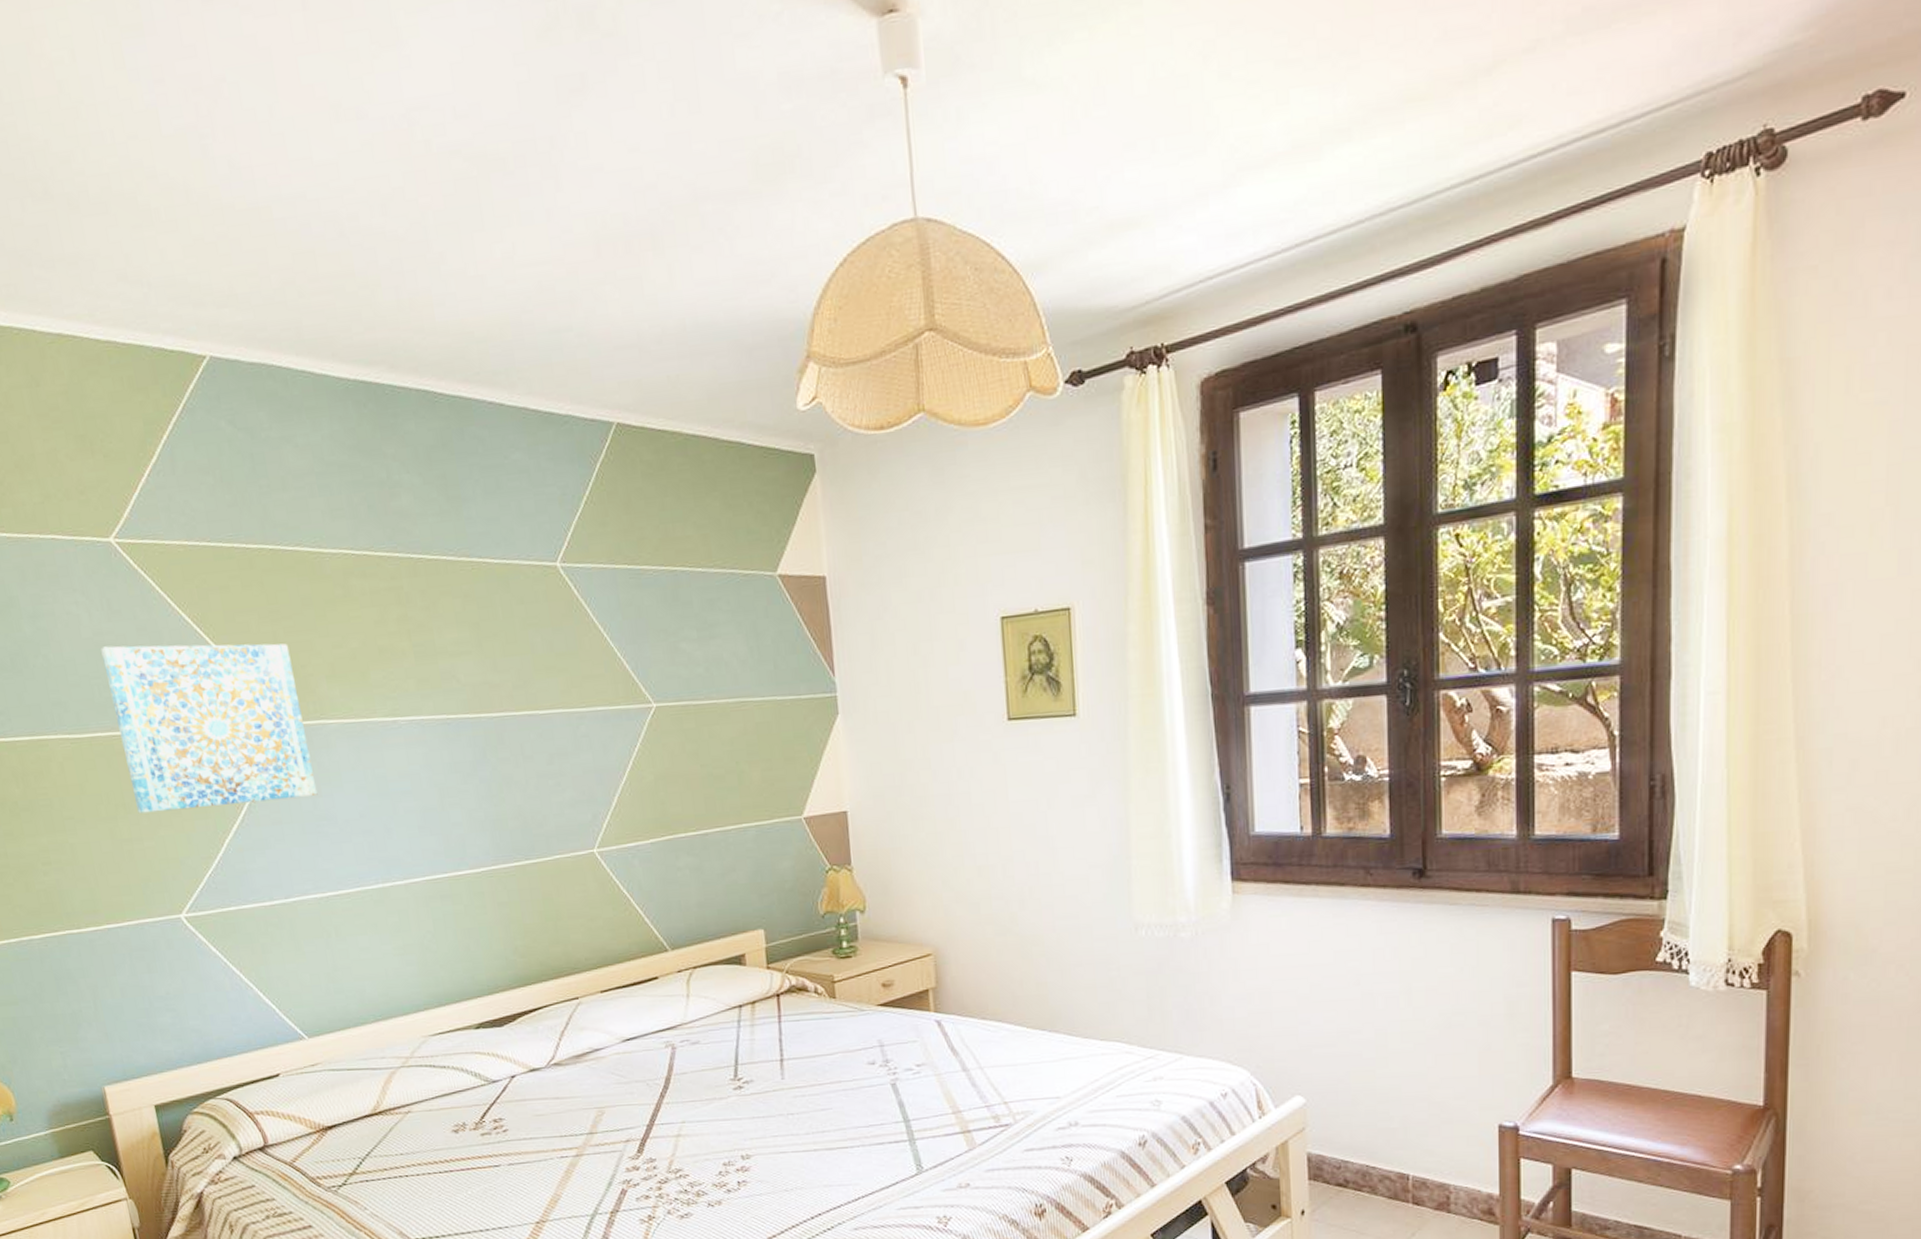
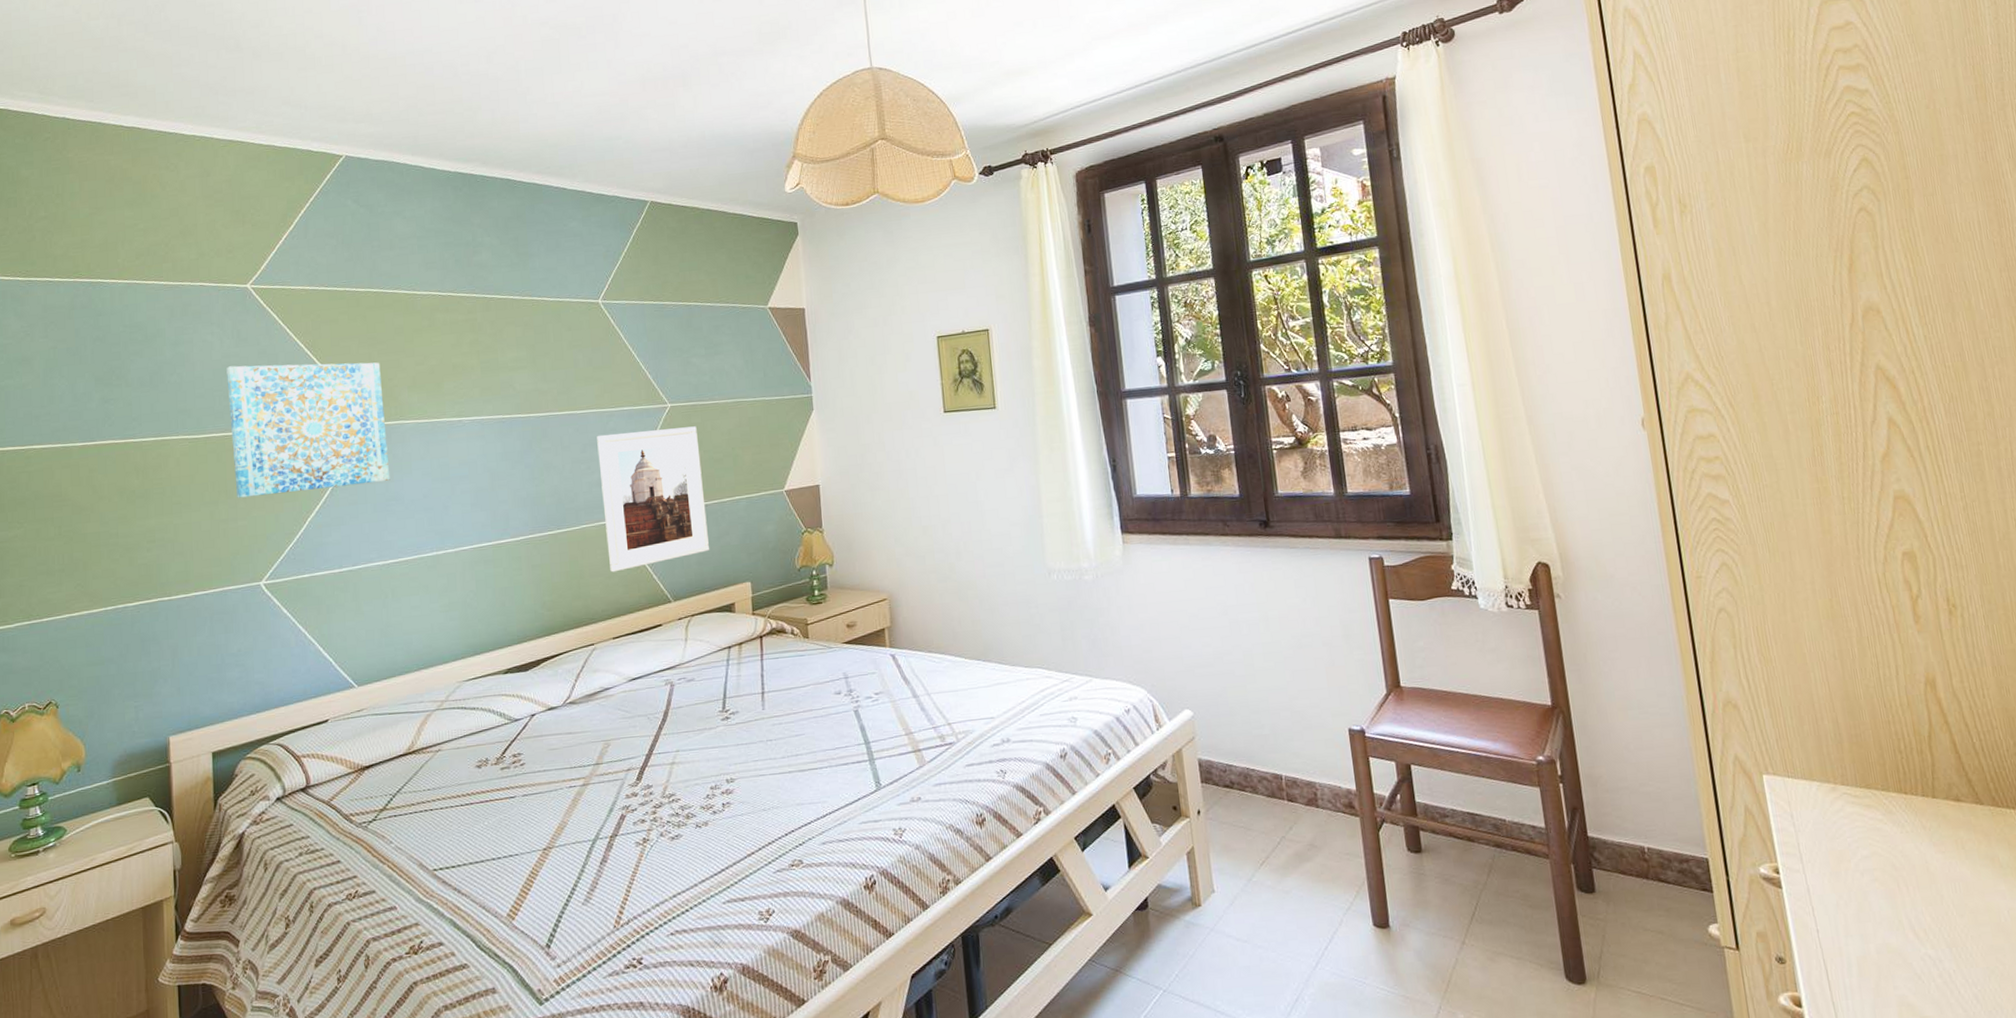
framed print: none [565,733,713,914] -> present [597,426,710,573]

